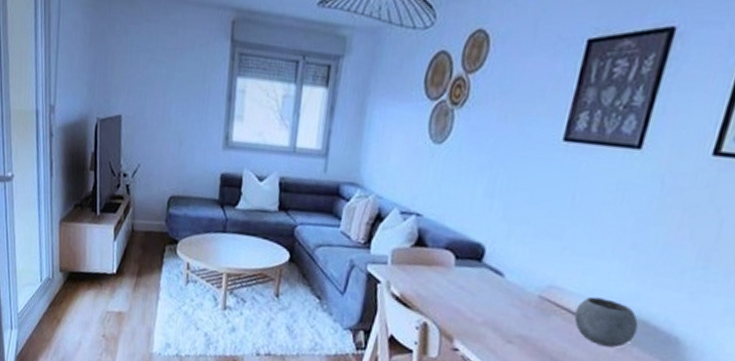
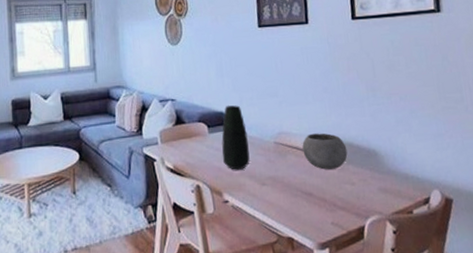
vase: none [464,237,507,319] -> present [221,105,250,170]

